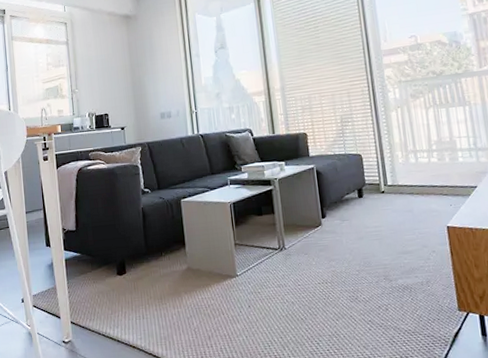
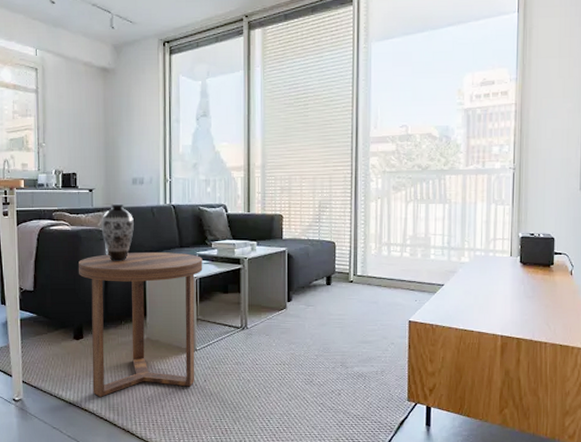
side table: none [116,179,239,332] -> present [79,252,203,397]
decorative vase: none [134,138,166,194] -> present [101,204,134,261]

